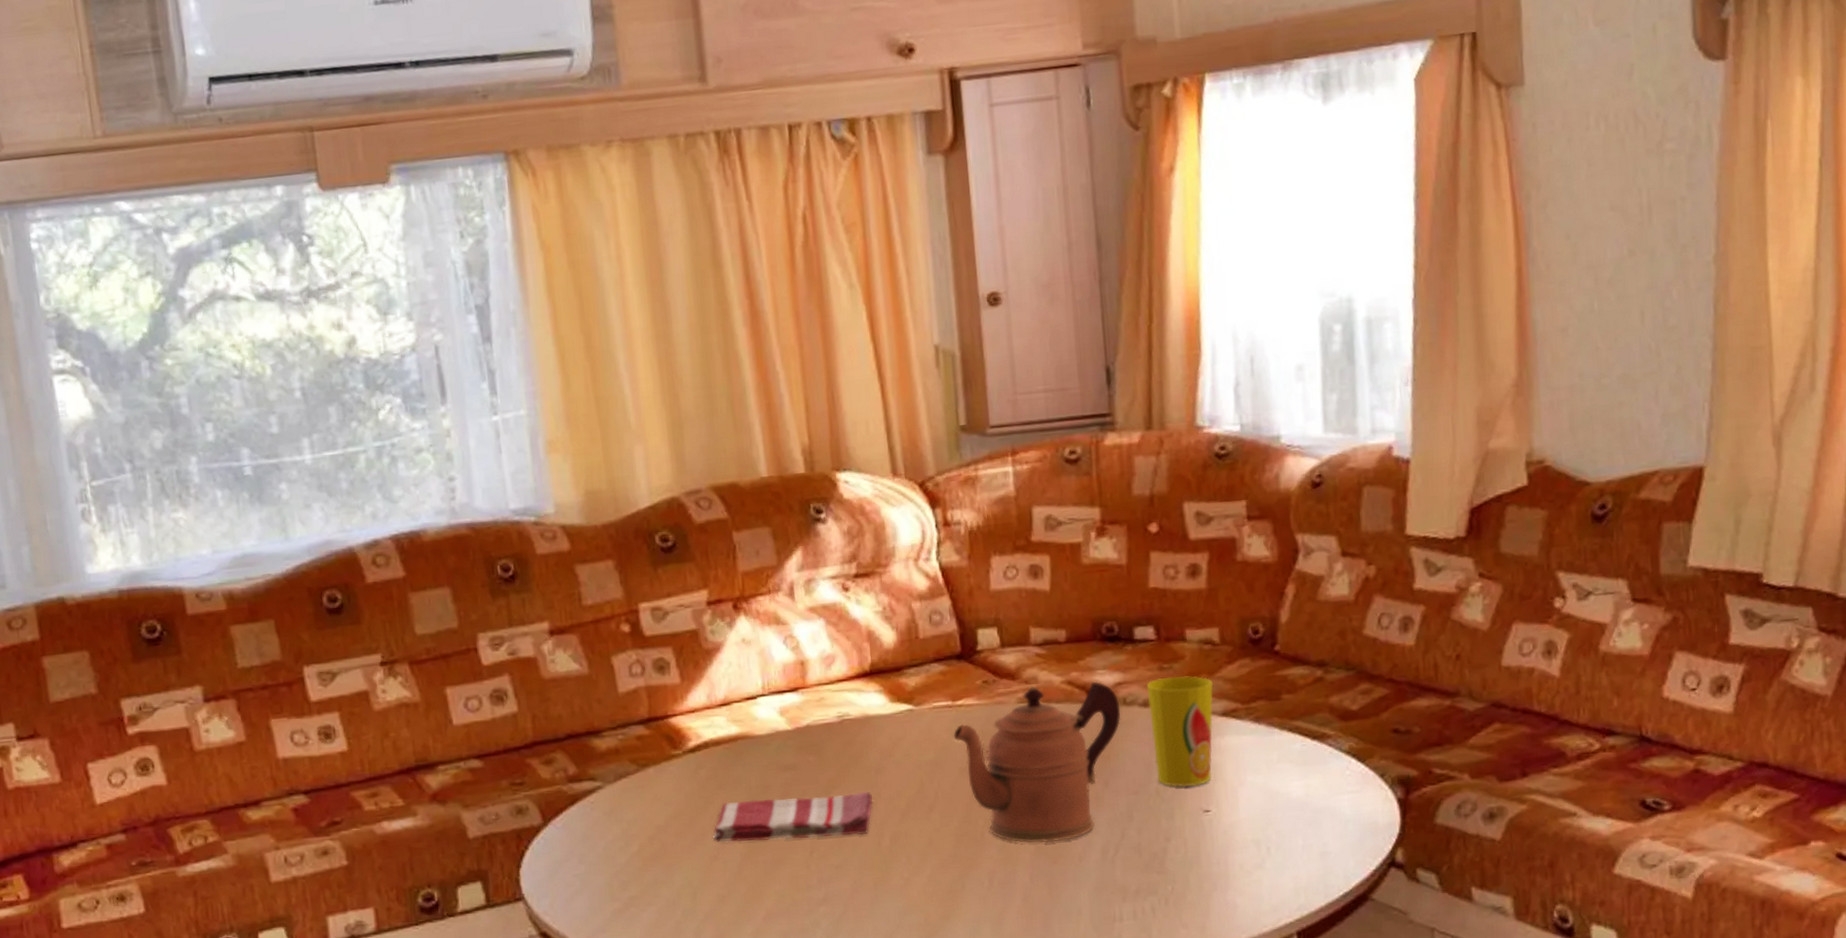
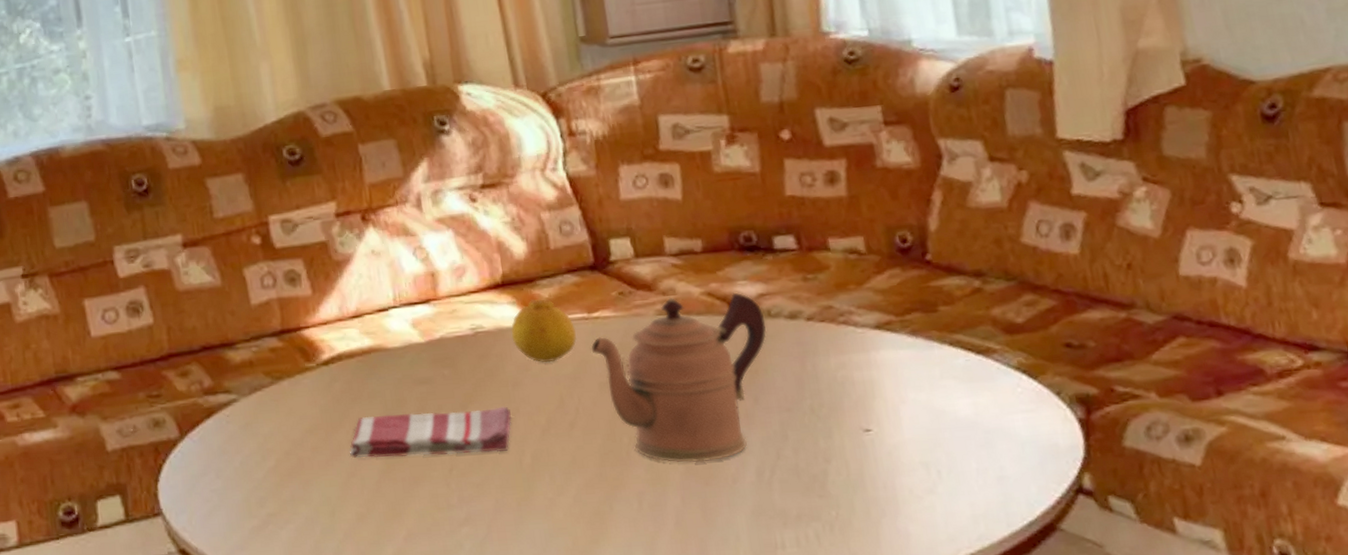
fruit: none [876,687,940,749] -> present [510,299,577,362]
cup: present [1146,675,1214,787] -> none [791,286,869,404]

